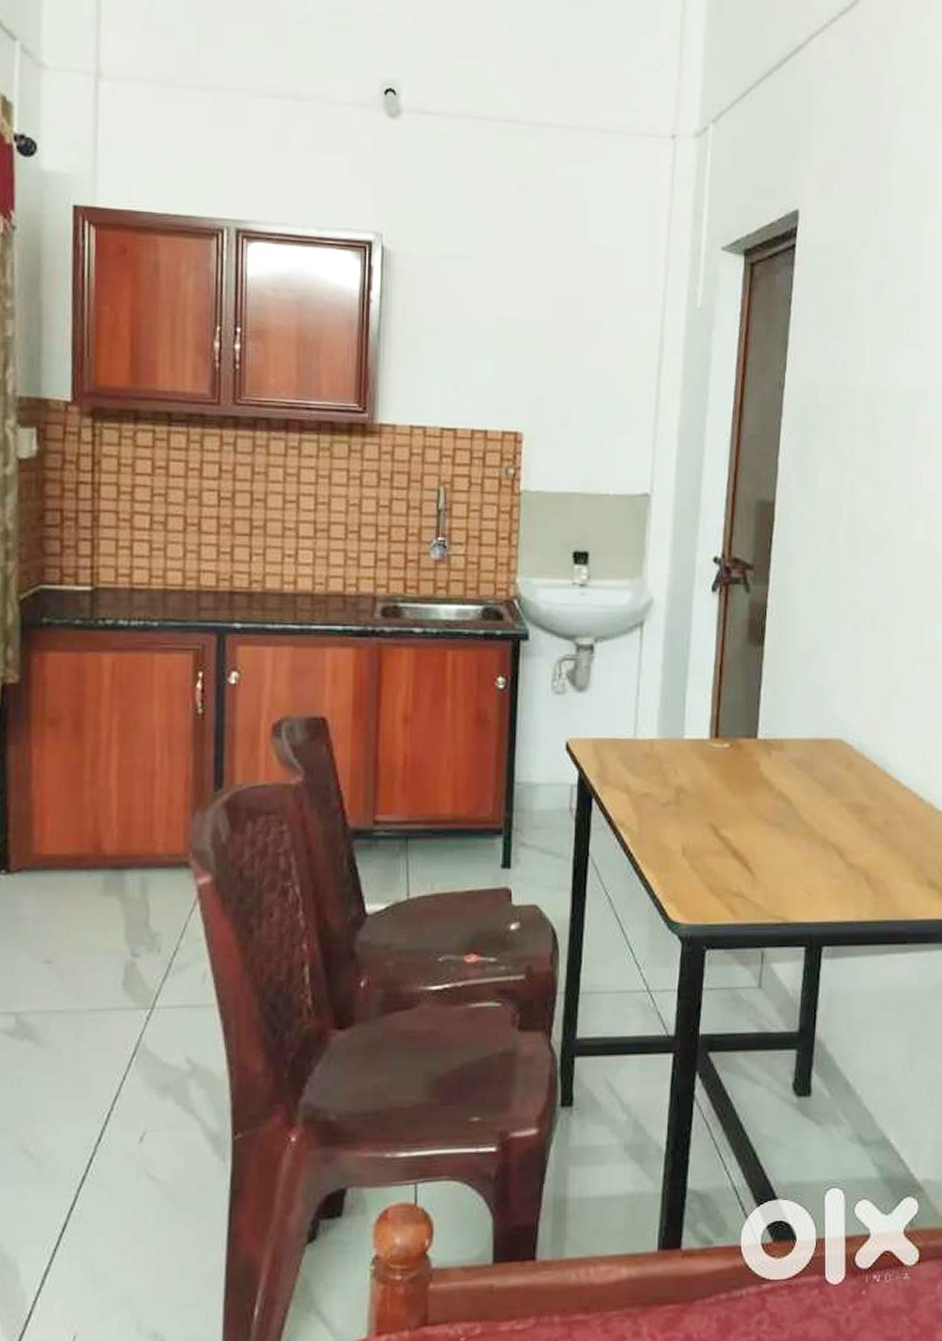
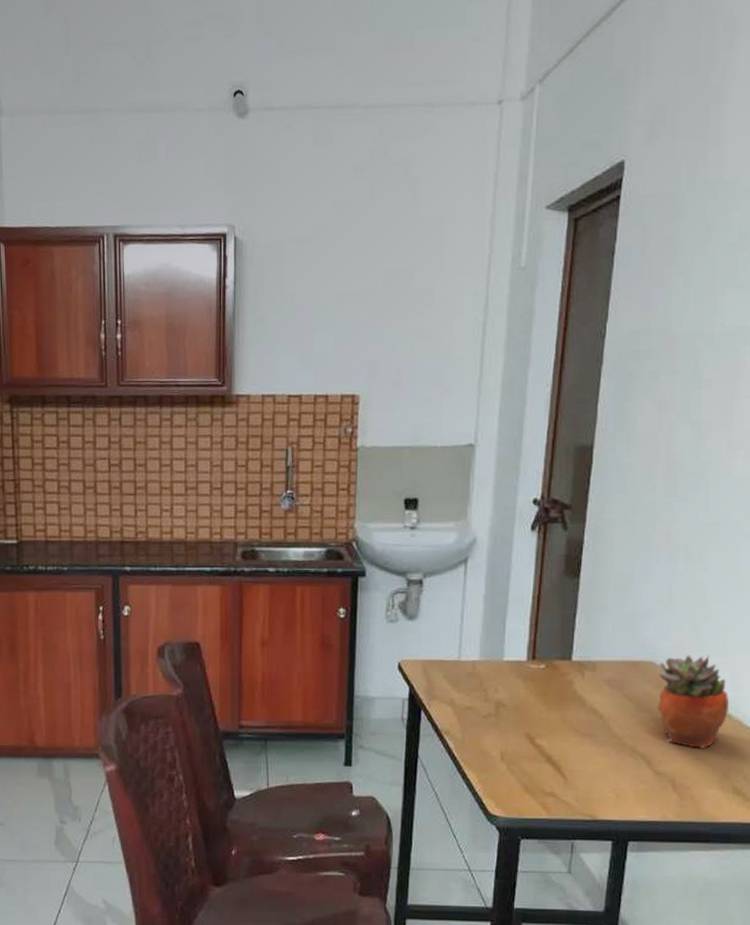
succulent planter: none [847,732,920,836] -> present [657,655,729,748]

